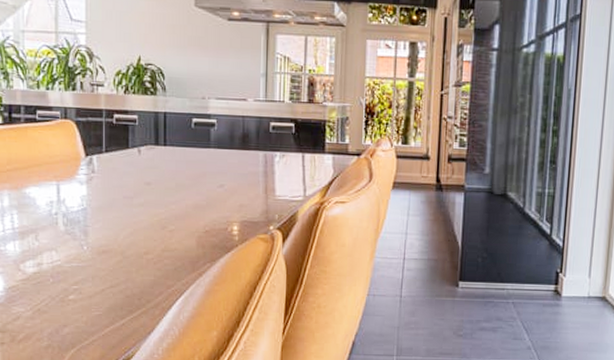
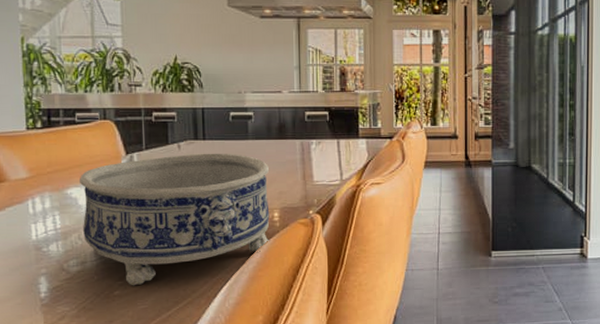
decorative bowl: none [39,159,230,292] -> present [80,153,270,286]

